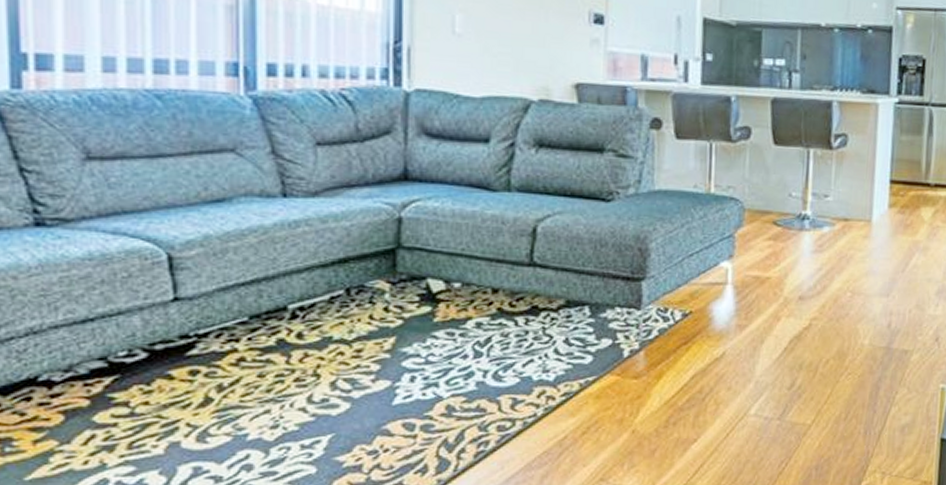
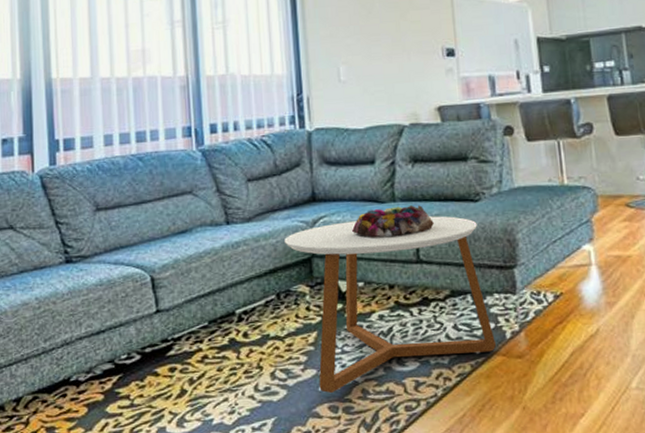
coffee table: none [362,209,611,409] -> present [285,216,496,394]
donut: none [452,197,555,232] -> present [352,205,434,237]

